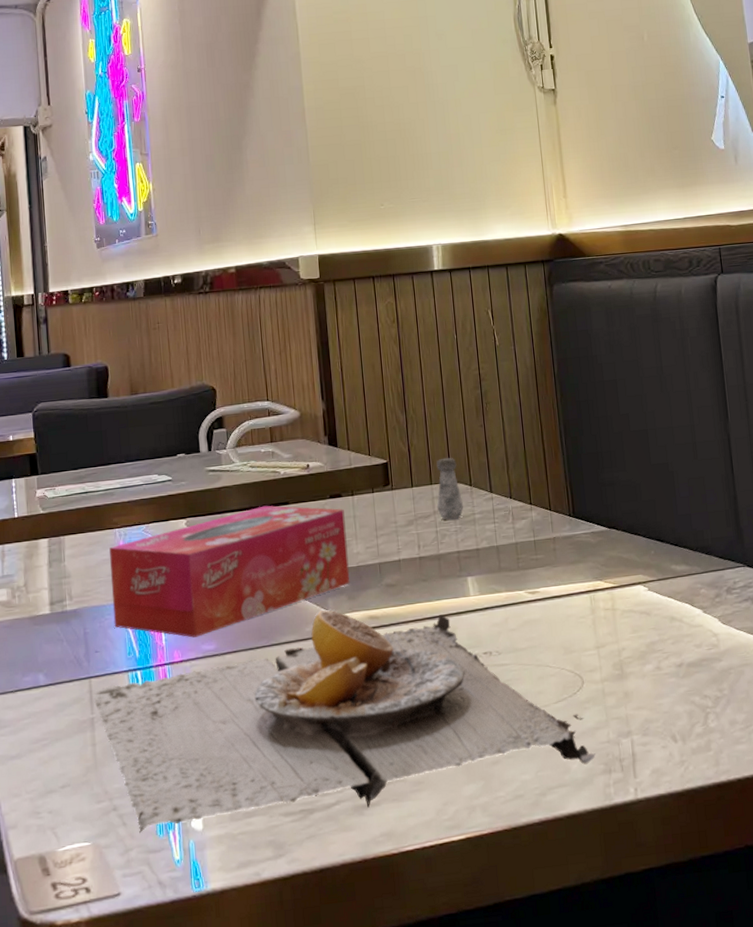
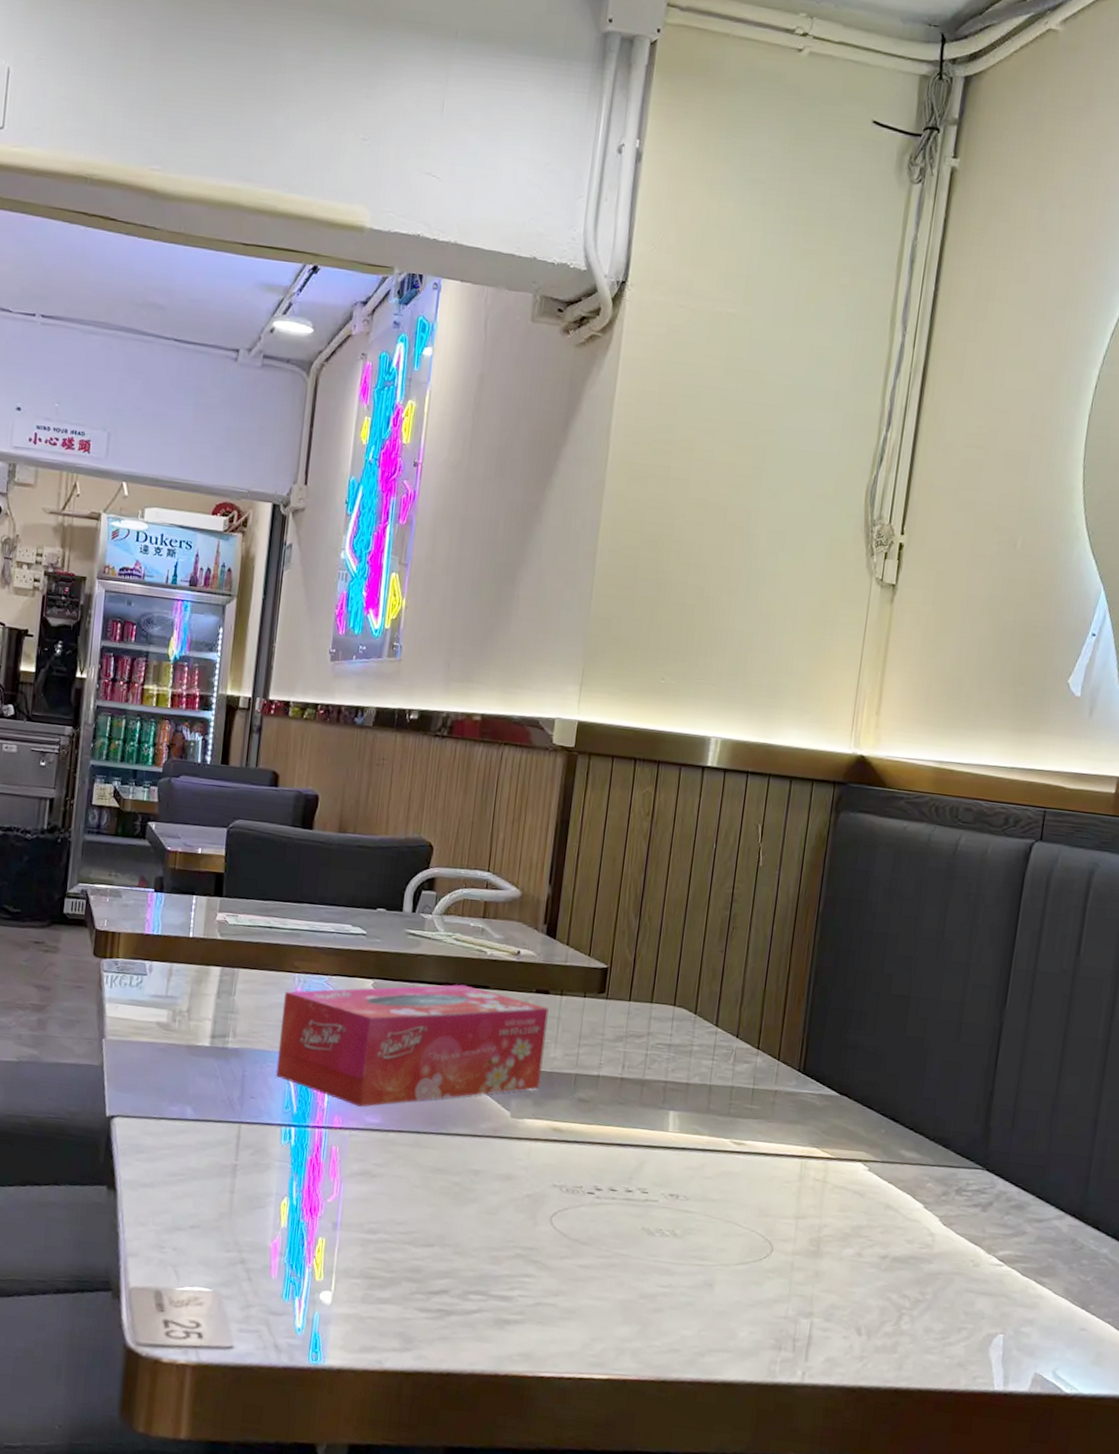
plate: present [91,610,596,834] -> none [239,1110,769,1335]
salt shaker: present [436,457,464,520] -> none [652,977,685,1046]

